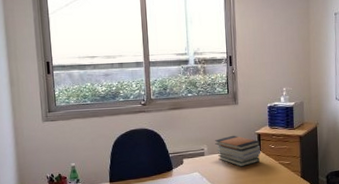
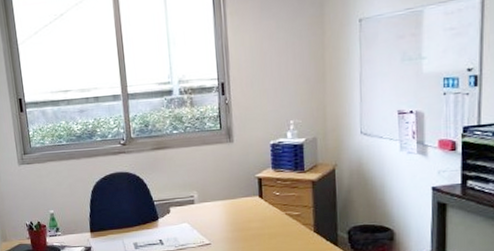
book stack: present [215,135,261,167] -> none [206,179,263,218]

